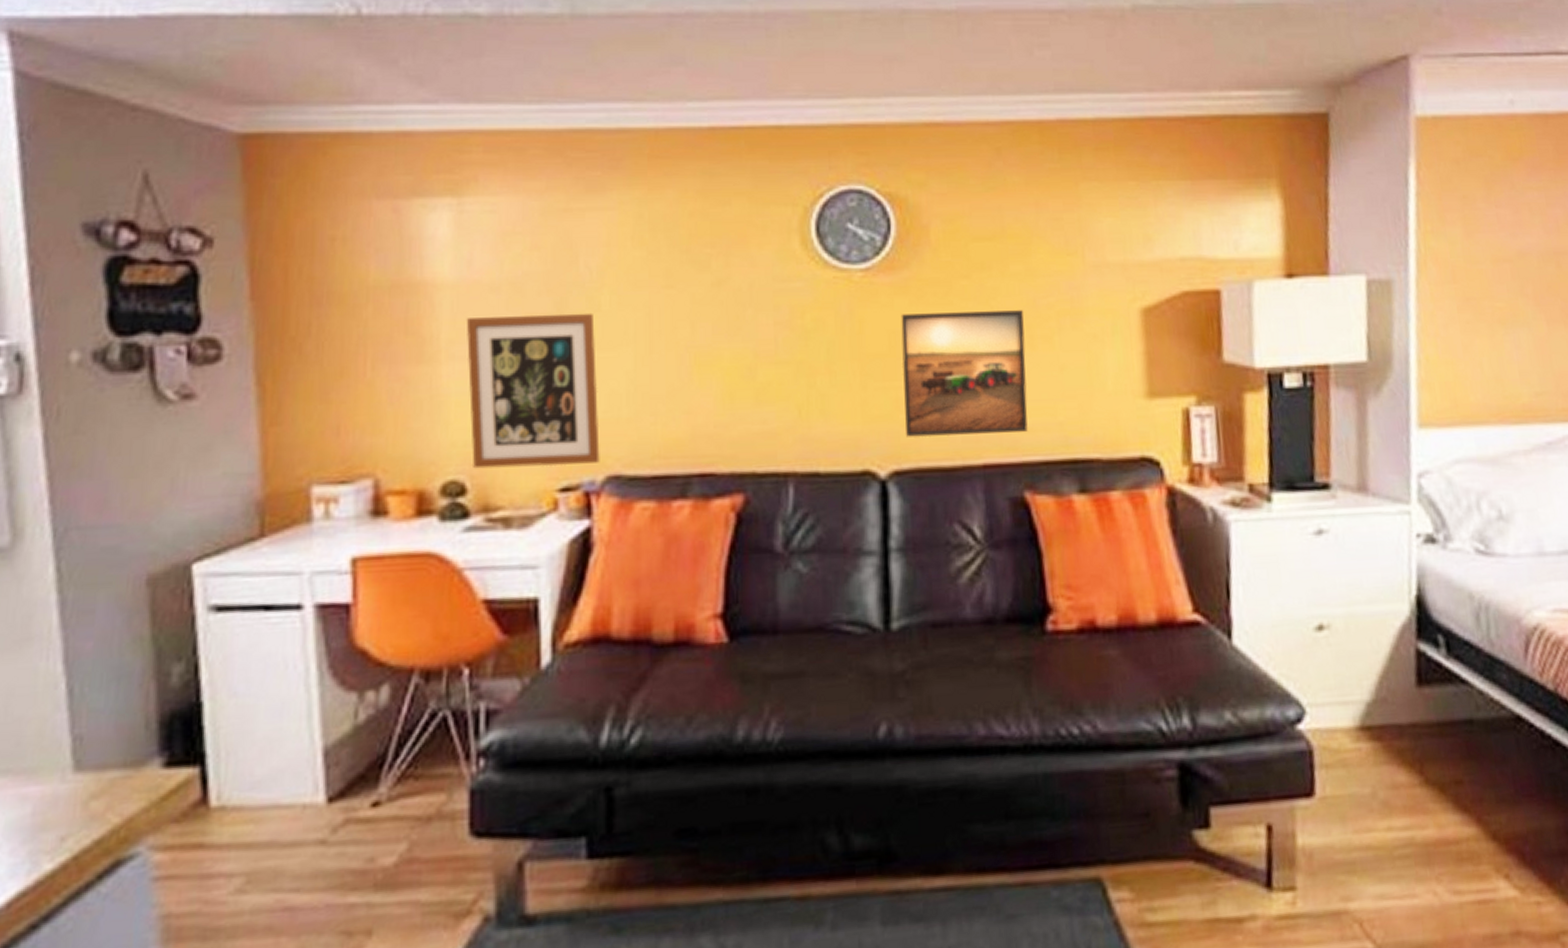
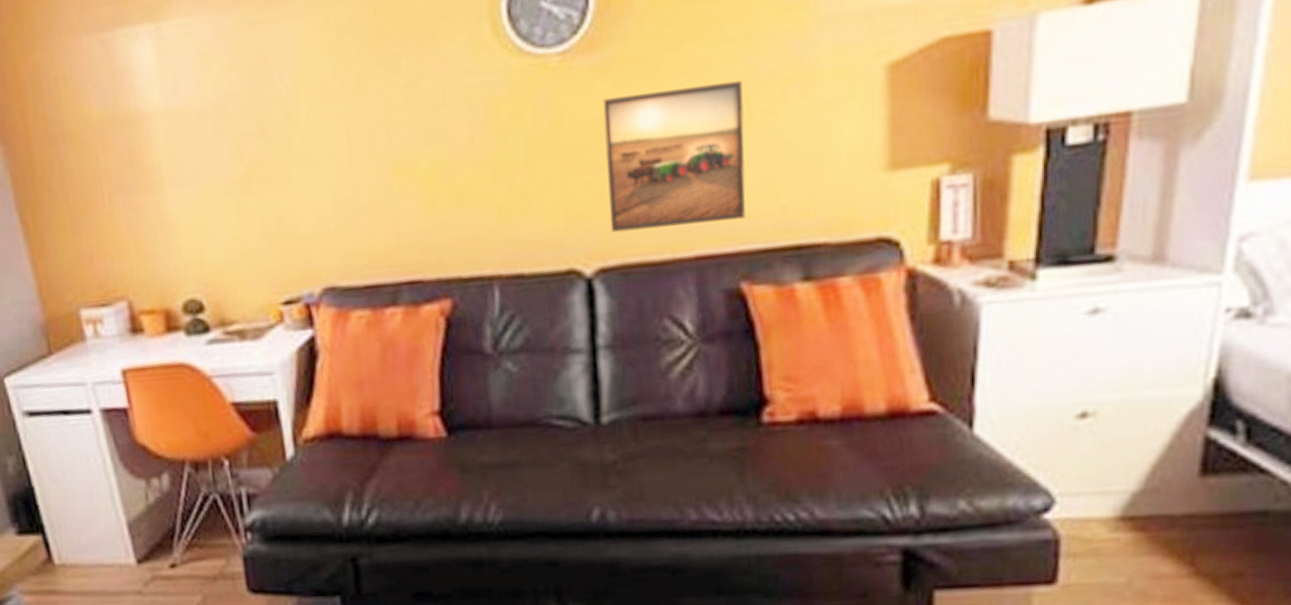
wall art: present [466,312,600,469] -> none [180,128,316,288]

